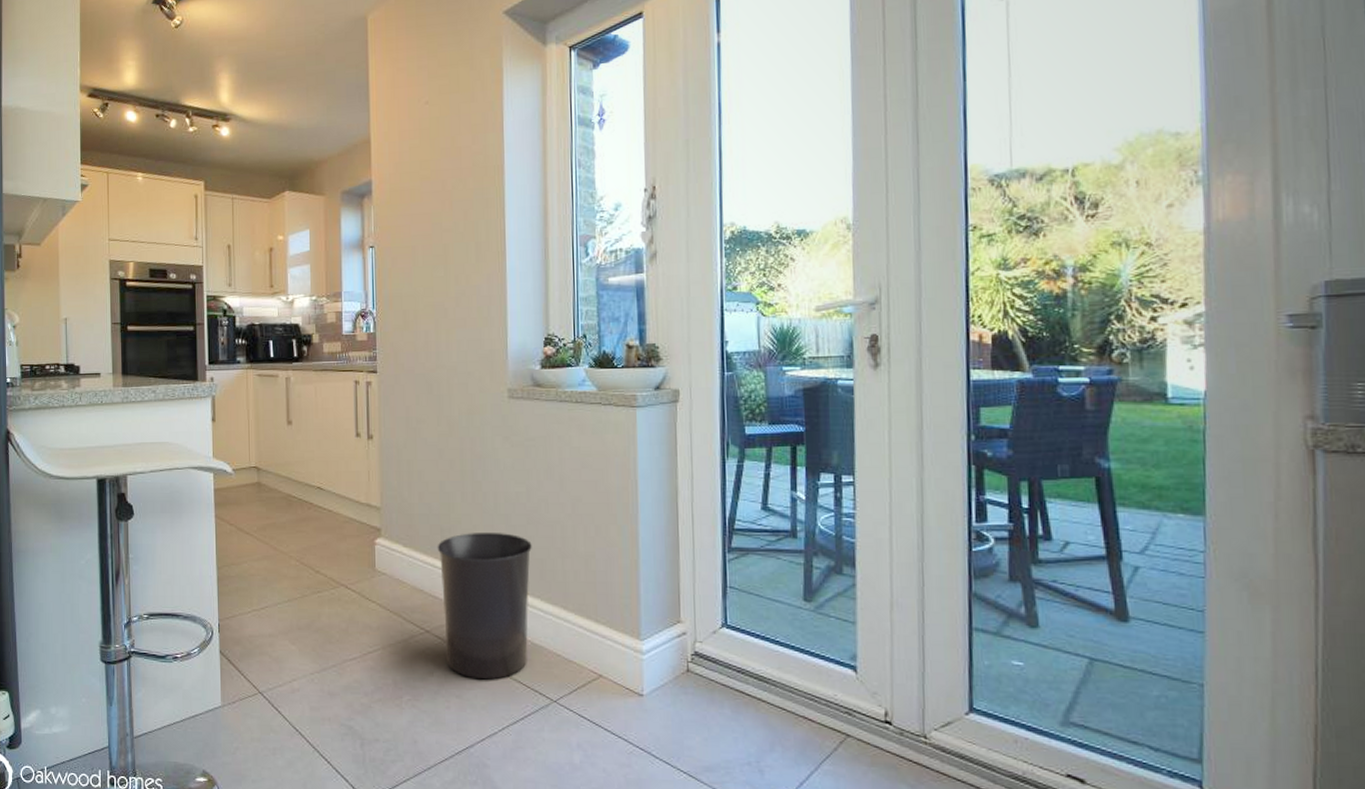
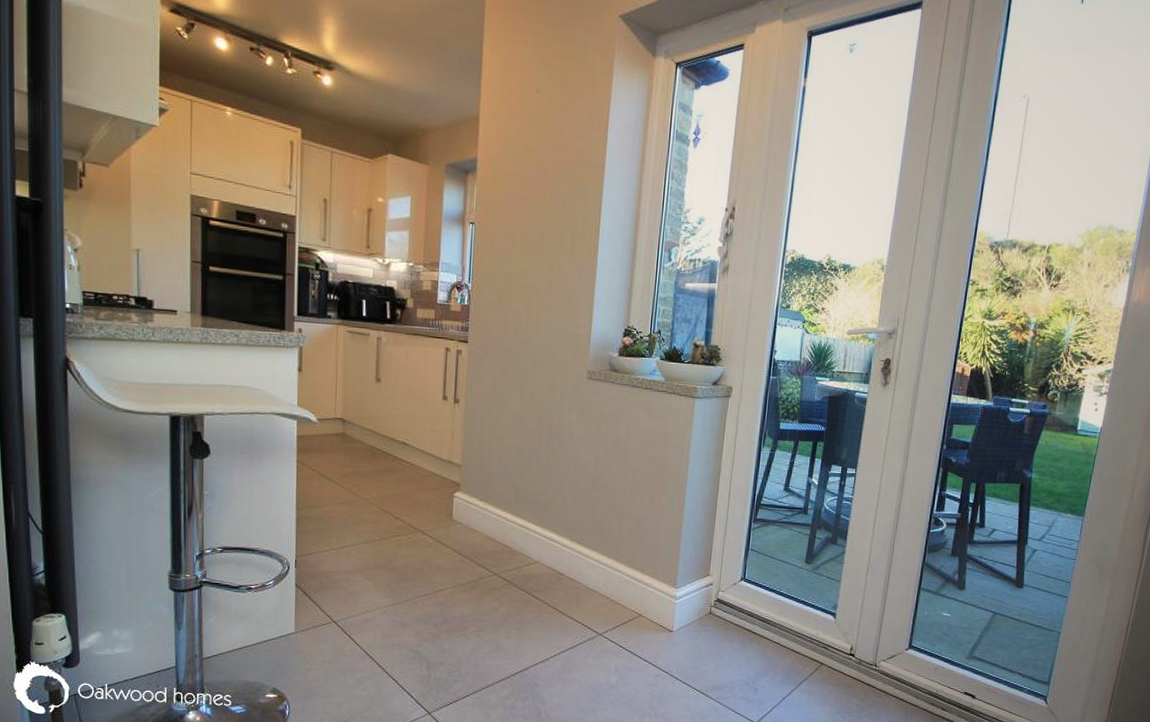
waste bin: present [437,531,532,680] -> none [510,493,595,616]

